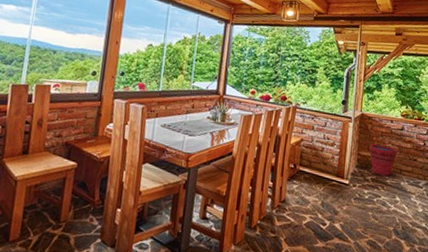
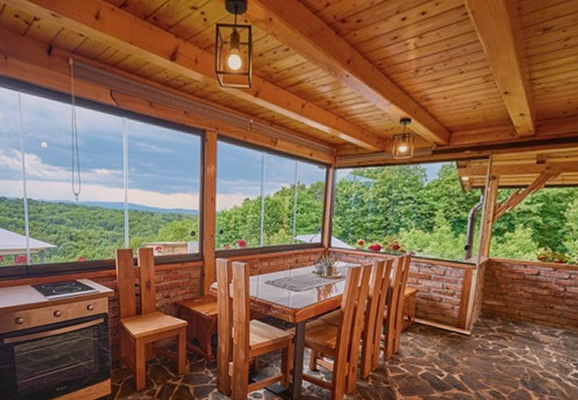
bucket: present [369,144,398,176] -> none [496,292,532,325]

